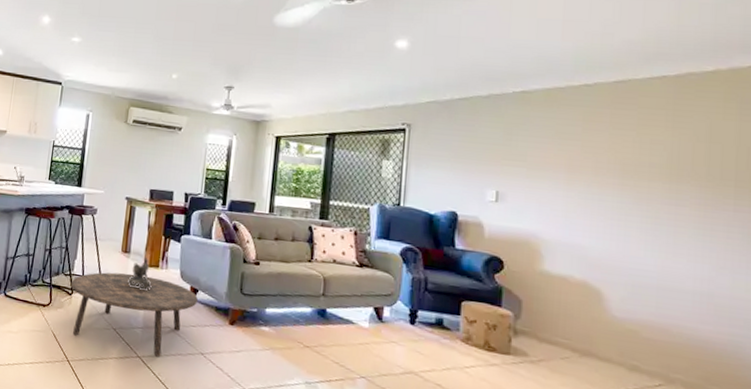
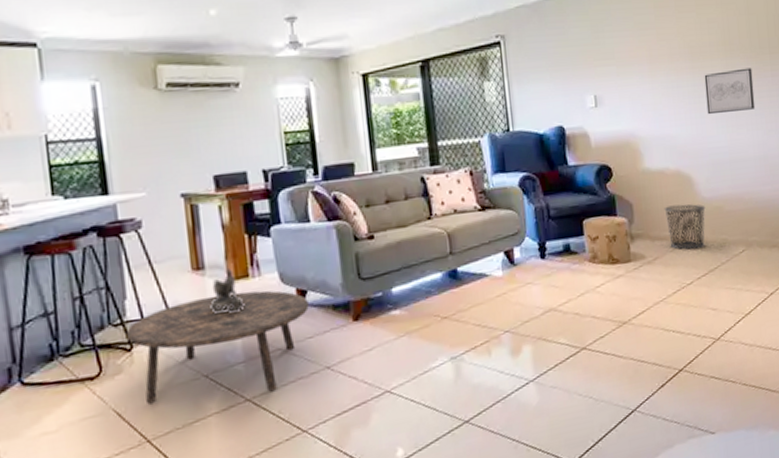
waste bin: none [560,313,615,366] -> present [664,204,706,250]
wall art: none [634,194,706,241] -> present [704,67,756,115]

